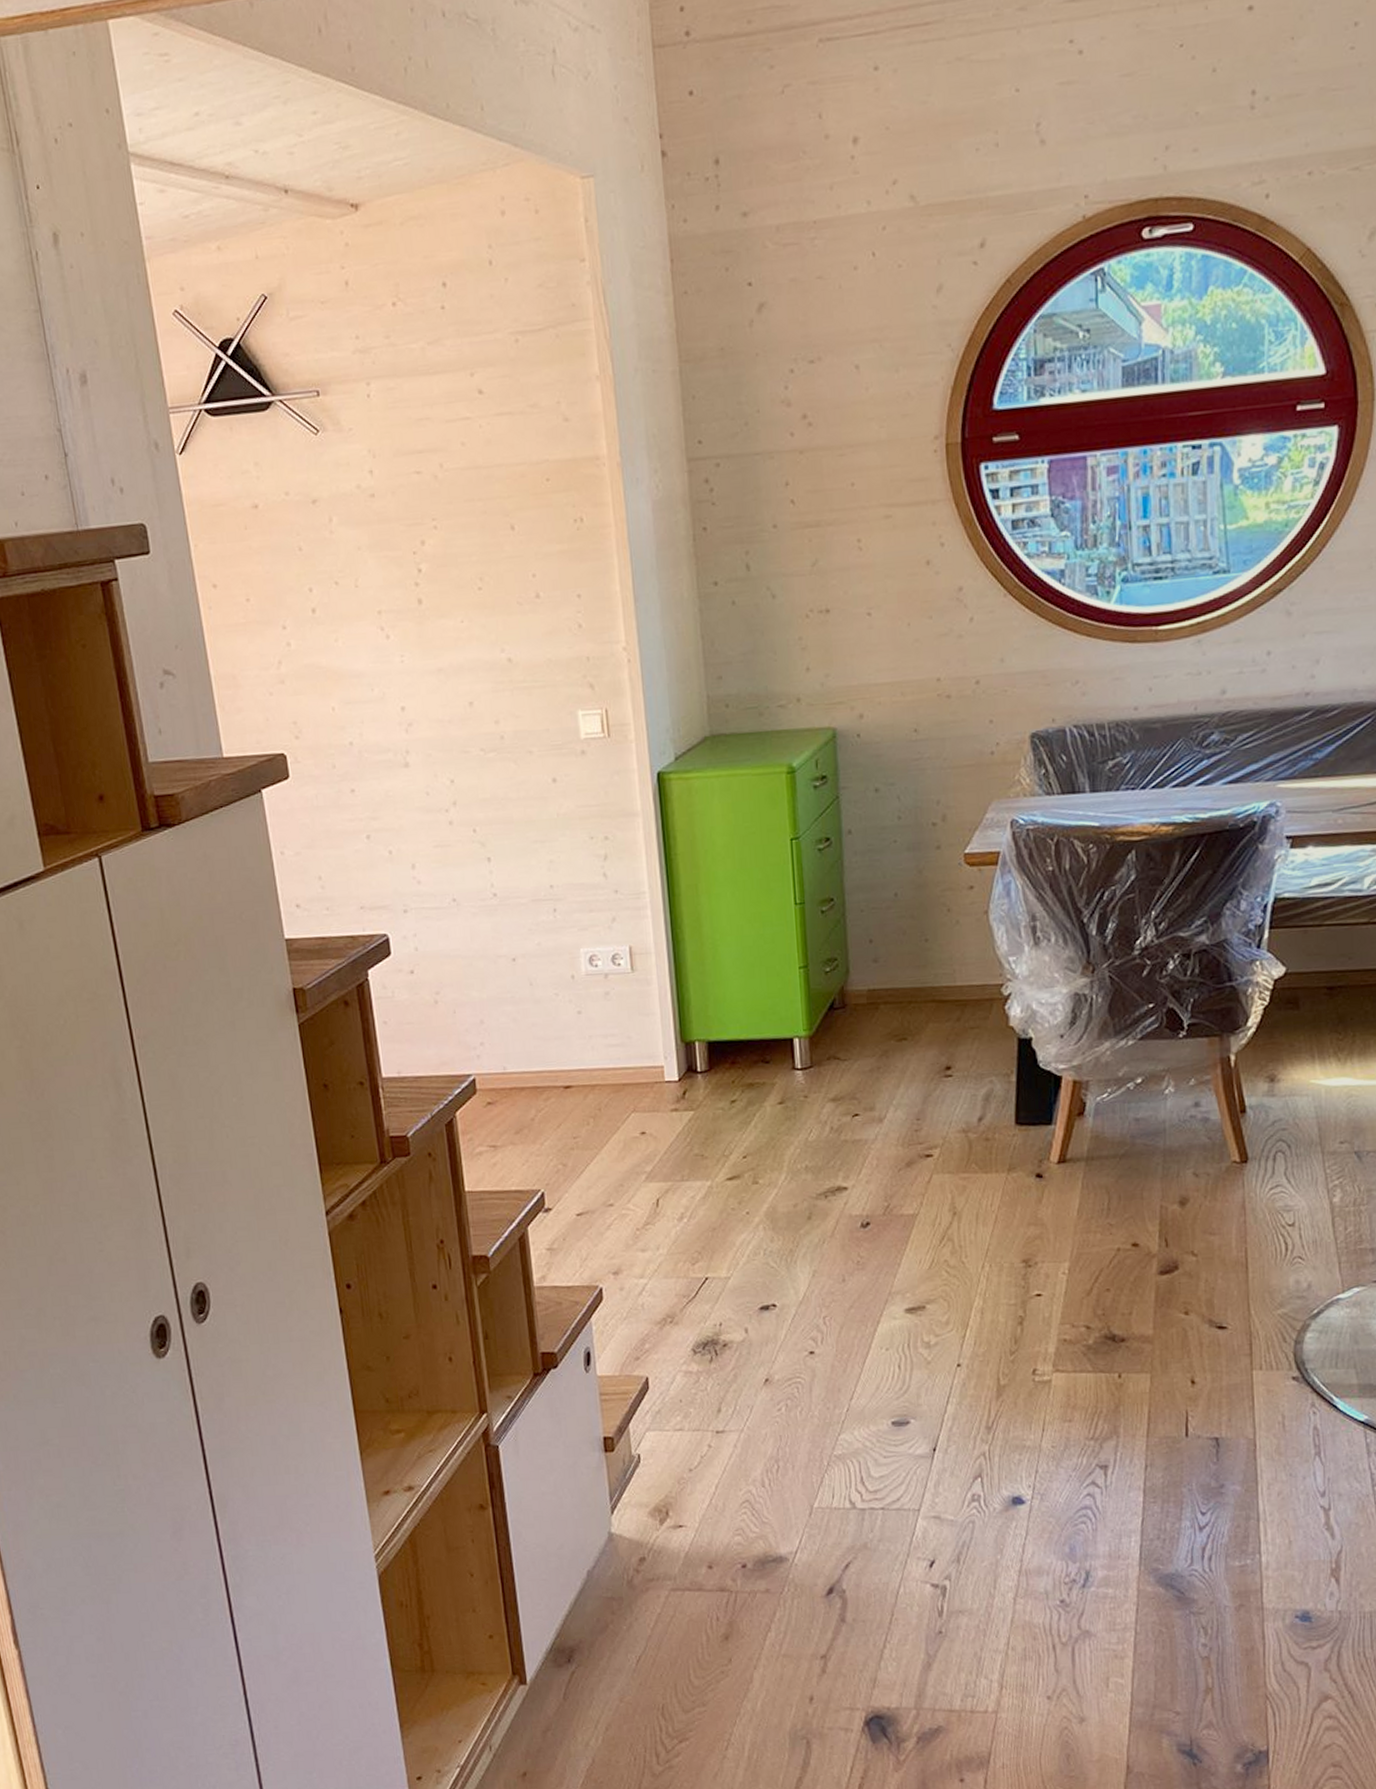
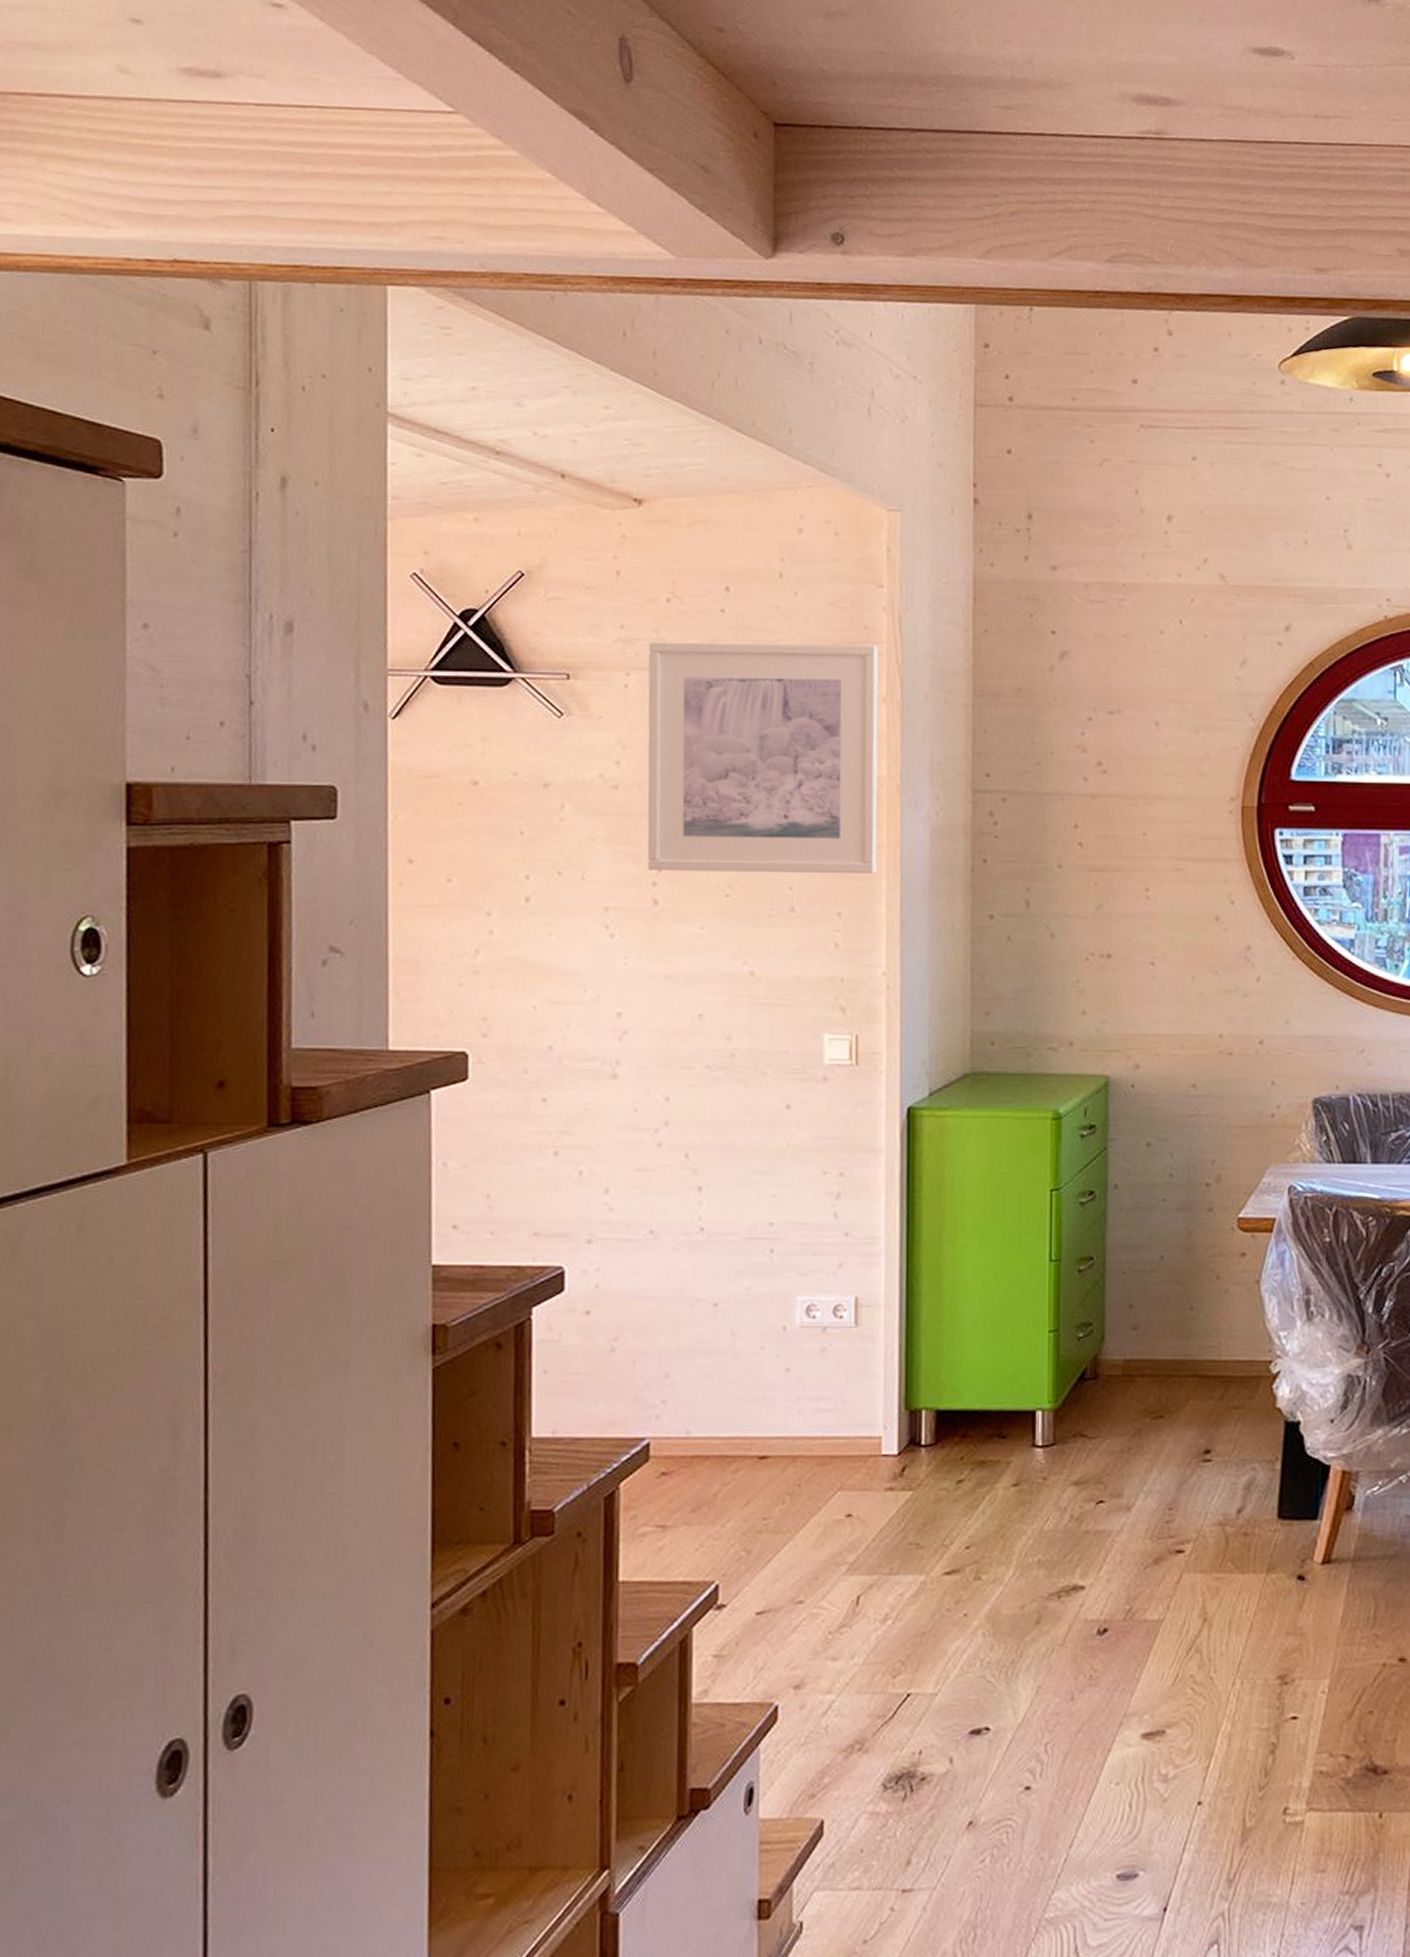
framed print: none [382,322,608,572] -> present [647,641,879,873]

